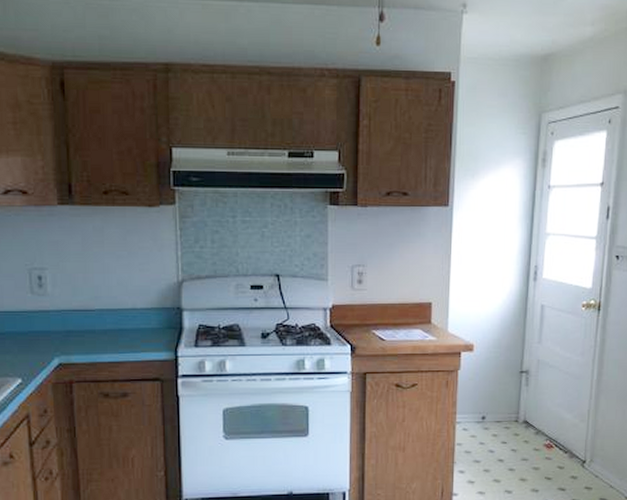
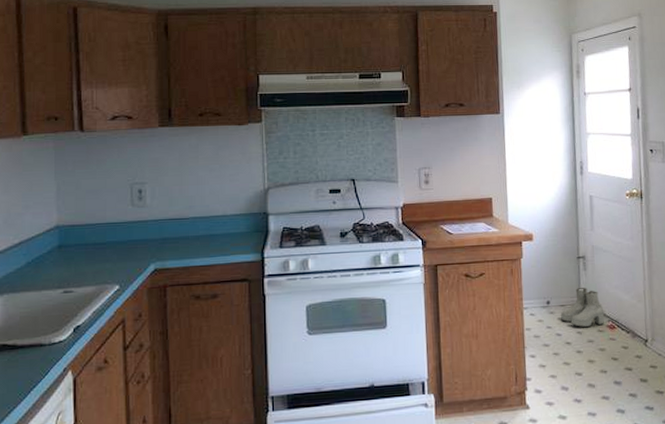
boots: none [496,404,543,445] -> present [561,288,604,327]

